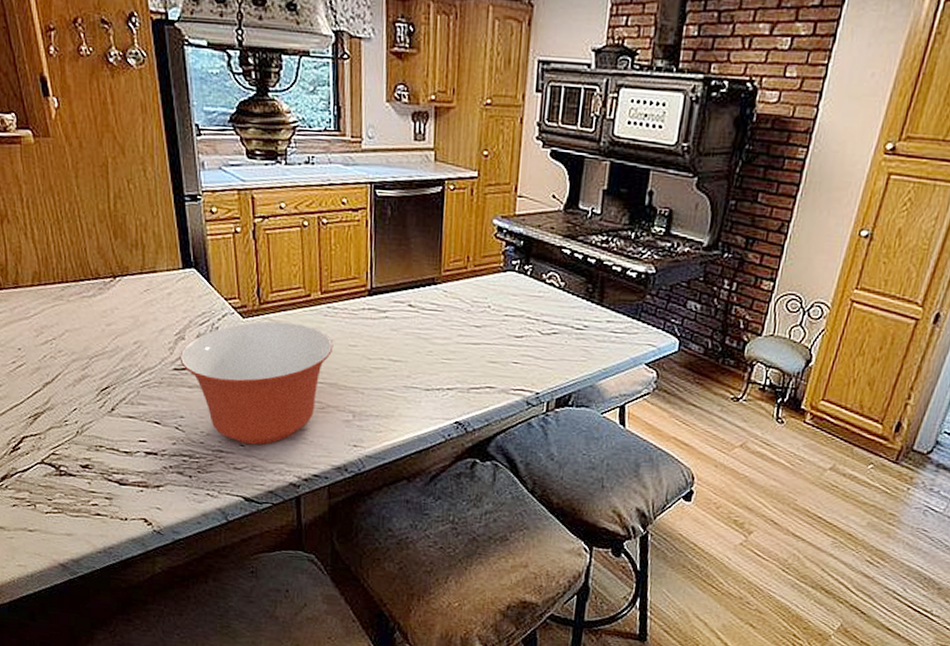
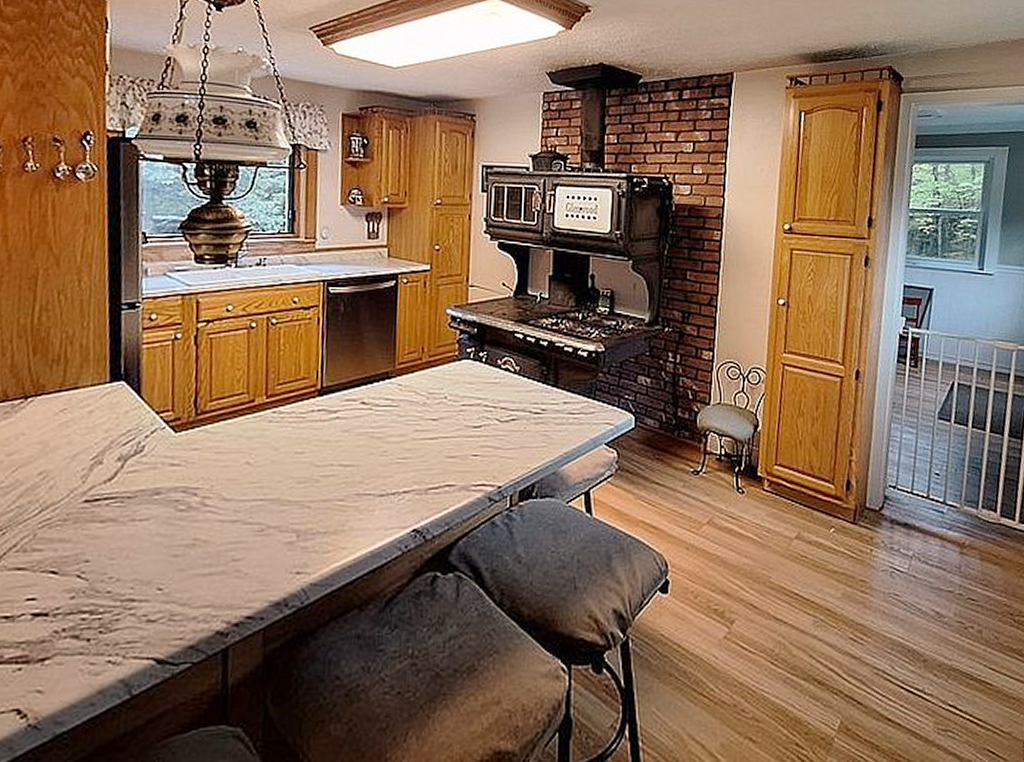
mixing bowl: present [180,321,334,445] -> none [93,433,278,587]

